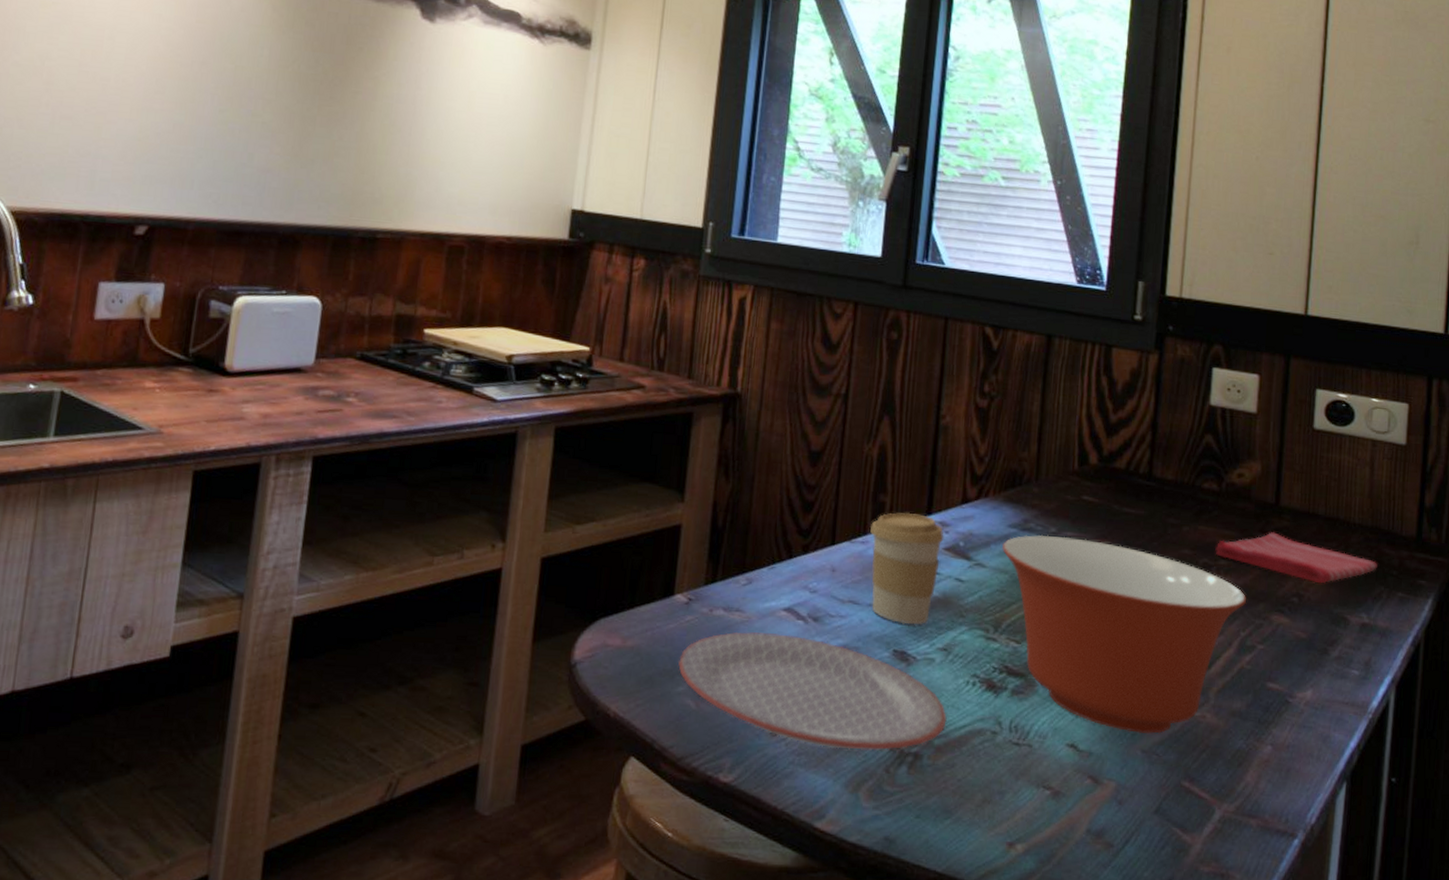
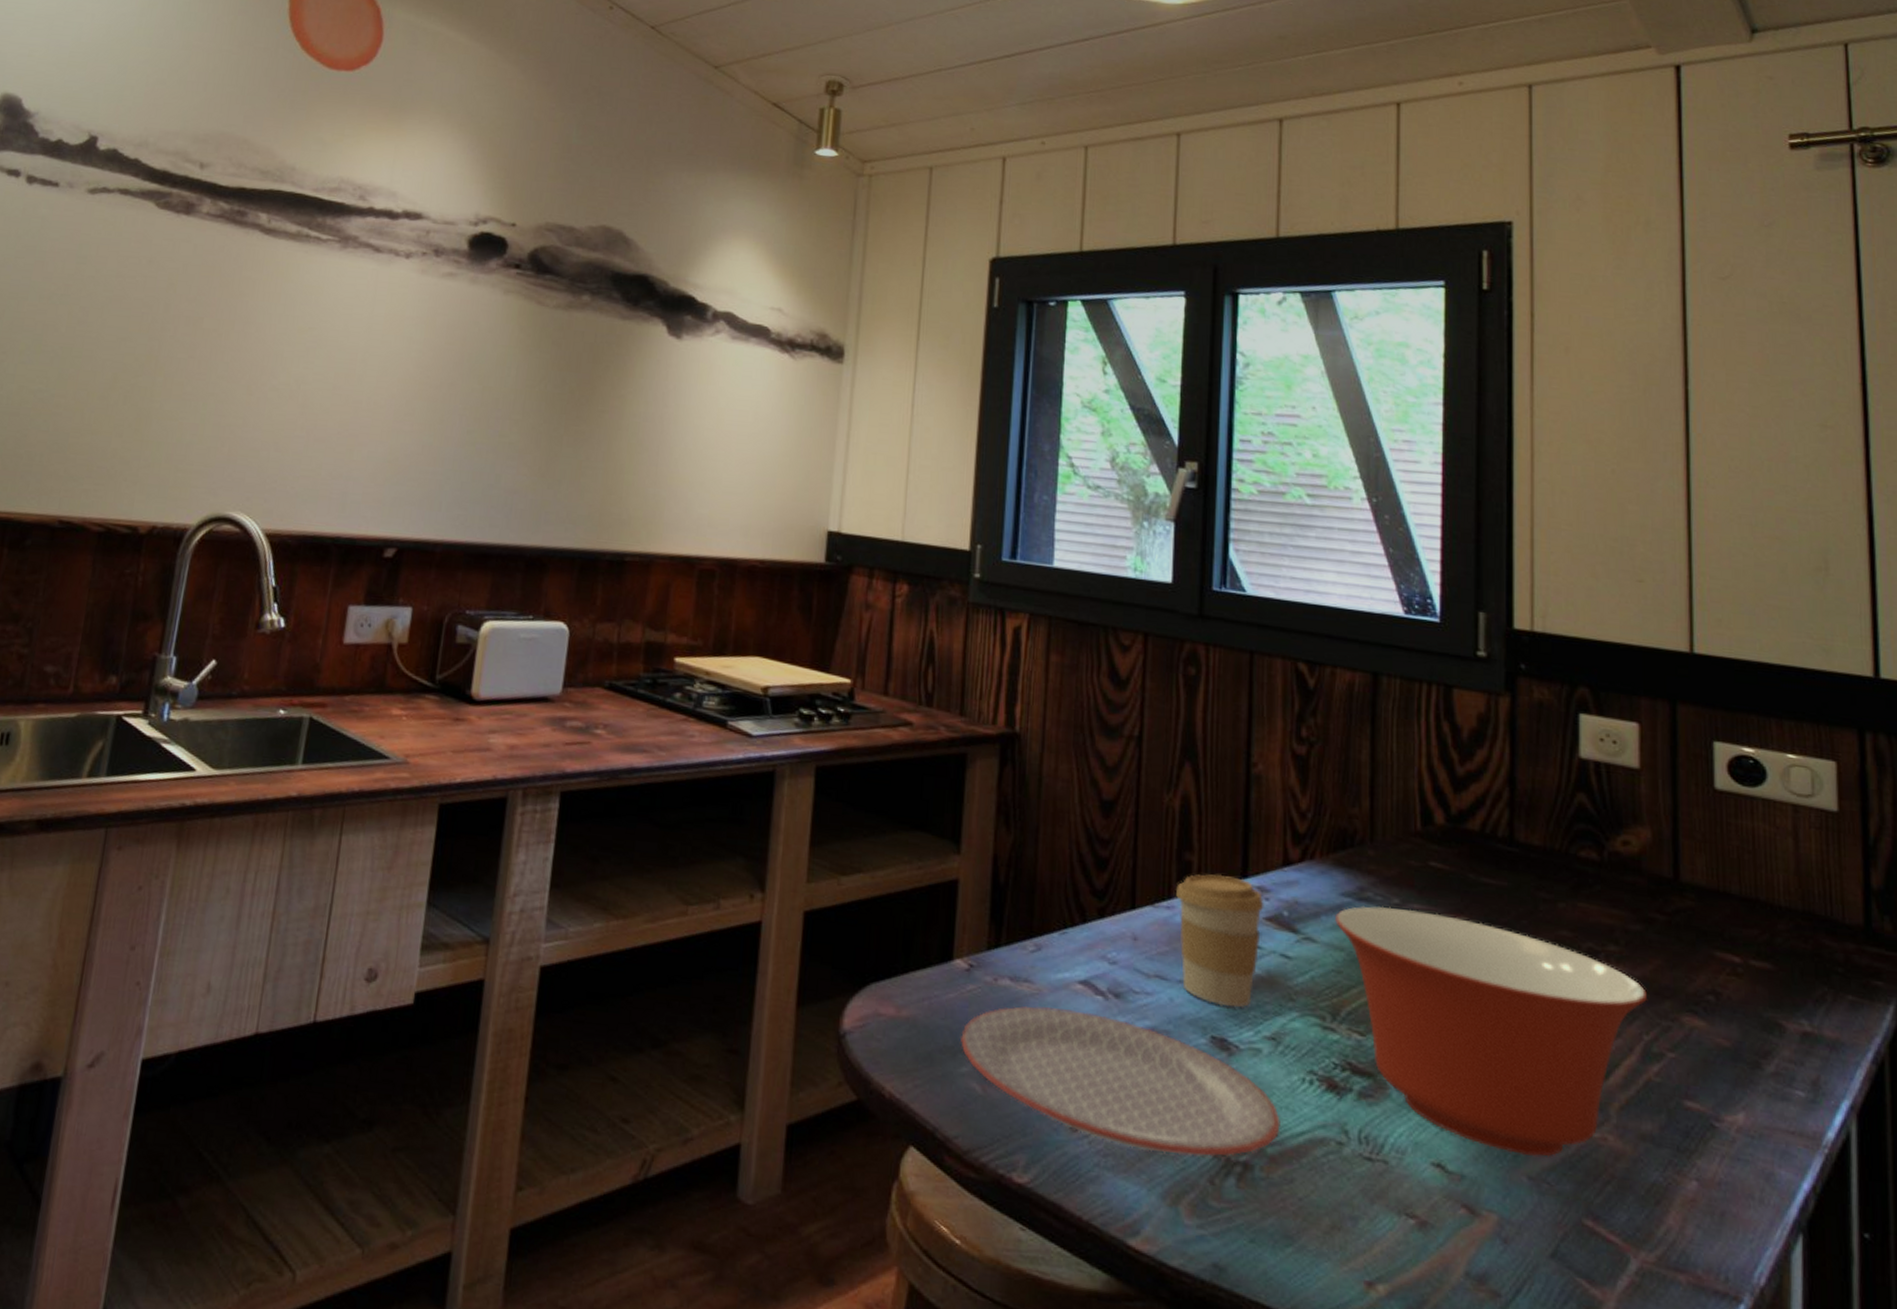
dish towel: present [1215,532,1378,584] -> none [1601,913,1816,980]

